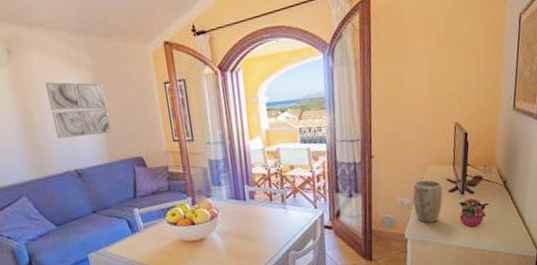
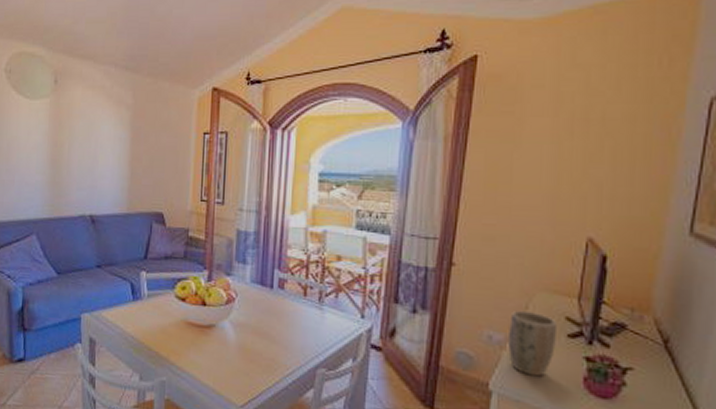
wall art: present [44,81,111,139] -> none [80,117,138,181]

